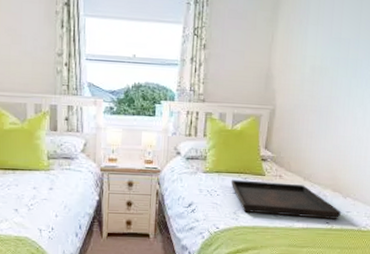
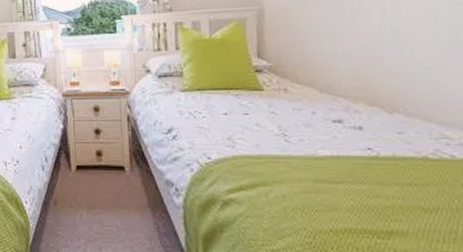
serving tray: present [231,179,341,219] -> none [218,97,389,143]

